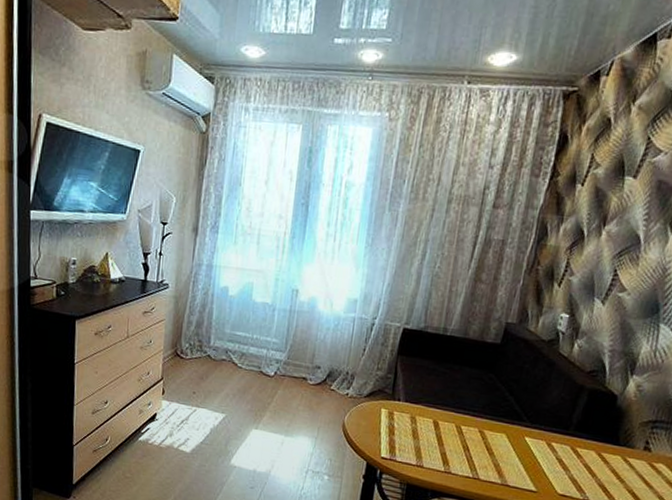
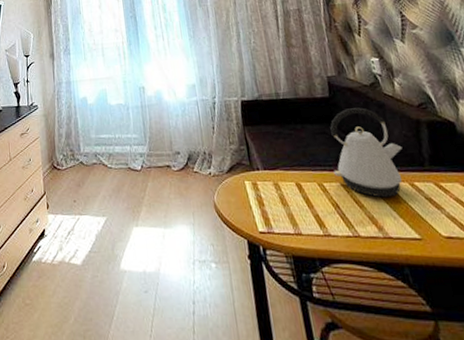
kettle: none [476,360,555,451] -> present [330,107,403,198]

